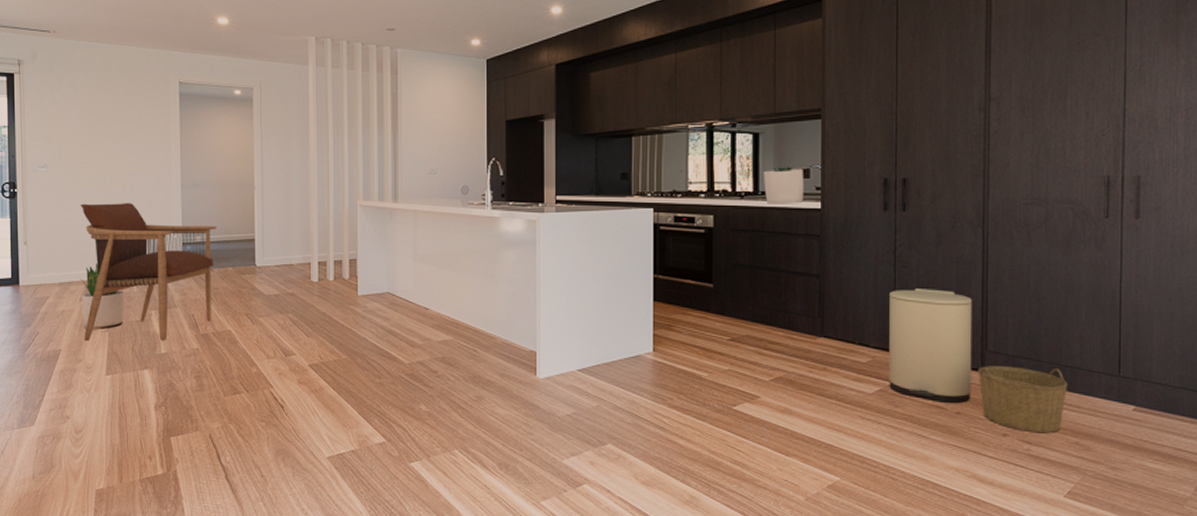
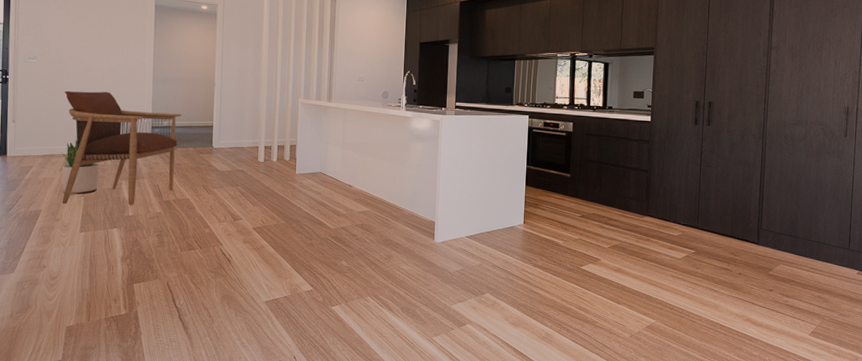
planter: present [764,166,805,205] -> none [610,88,640,118]
pedal bin: present [889,289,973,403] -> none [693,183,753,267]
basket: present [978,366,1069,434] -> none [754,240,815,290]

